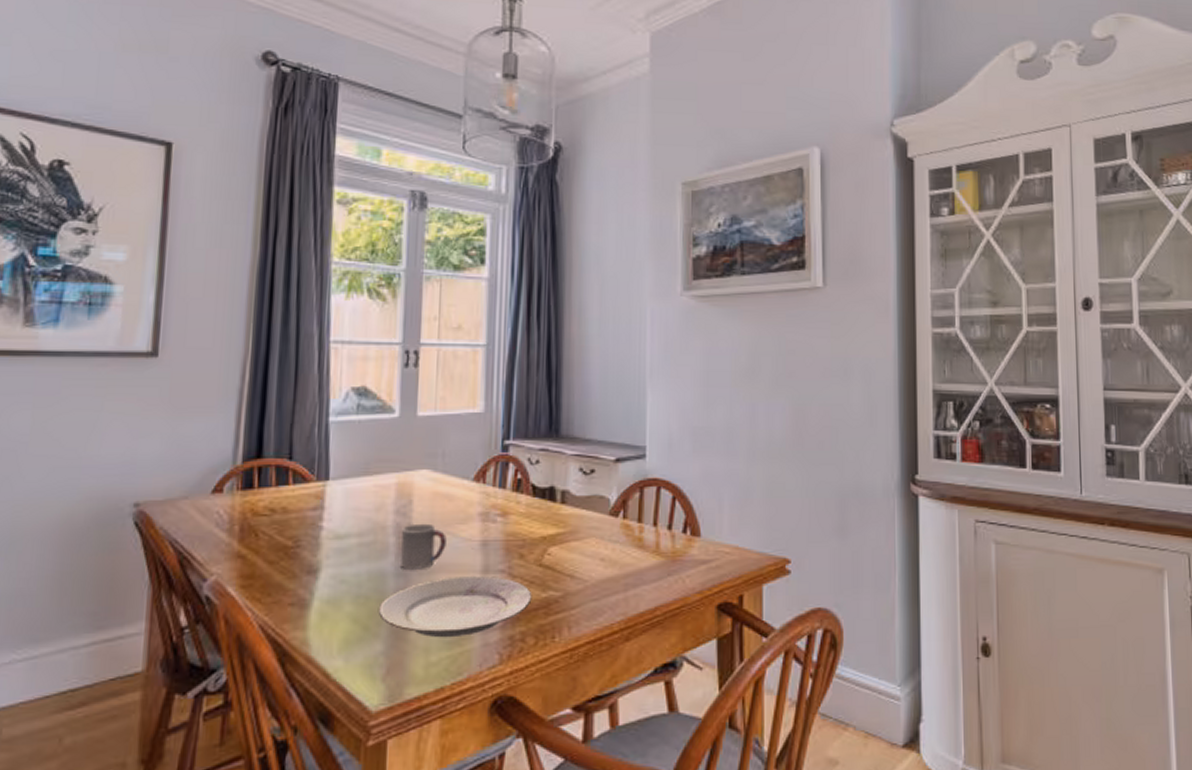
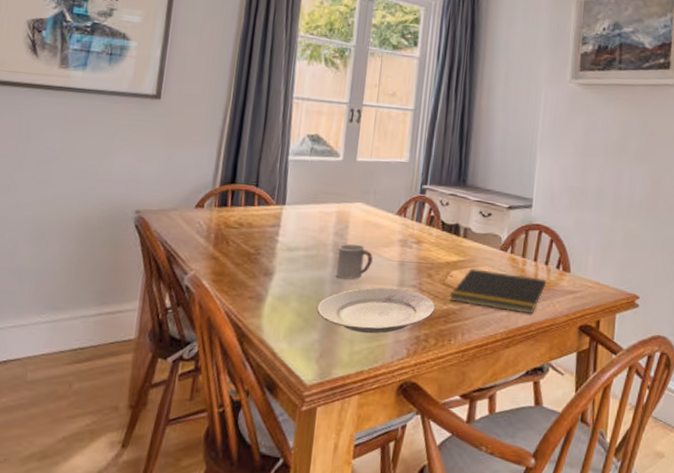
notepad: none [548,541,672,595] -> present [449,268,547,314]

